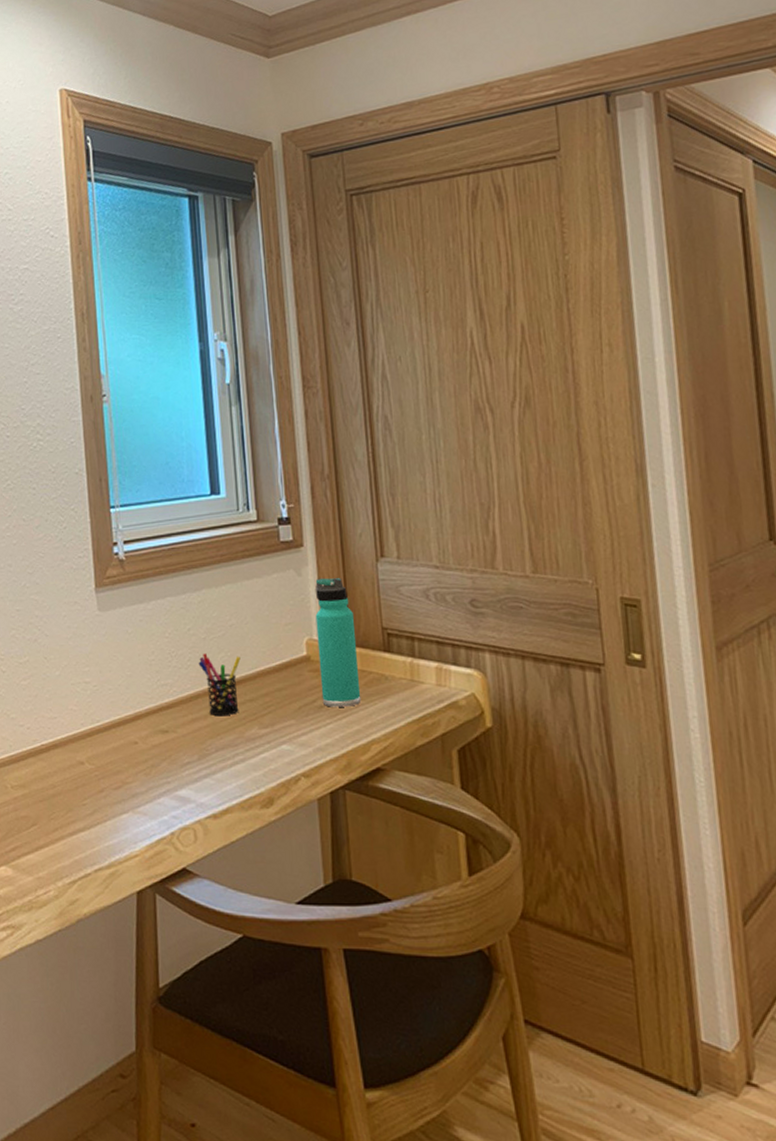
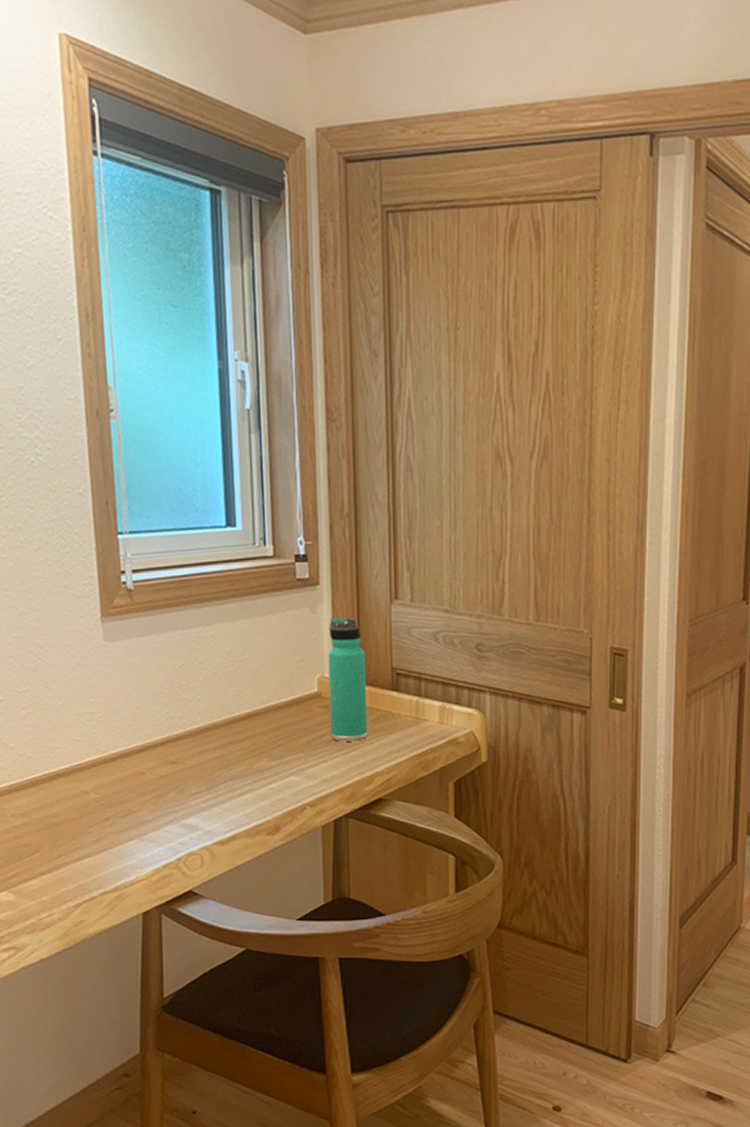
pen holder: present [198,653,241,715] -> none [209,687,252,748]

